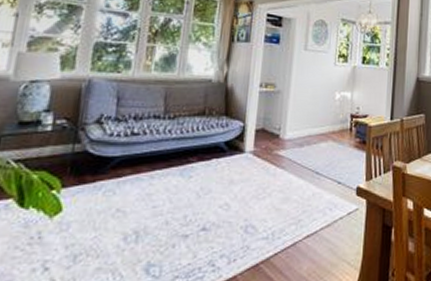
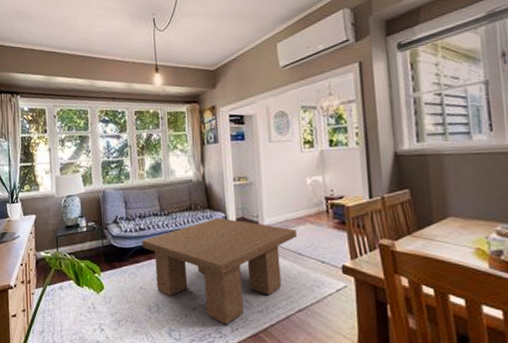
coffee table: none [130,126,319,254] -> present [142,217,298,324]

